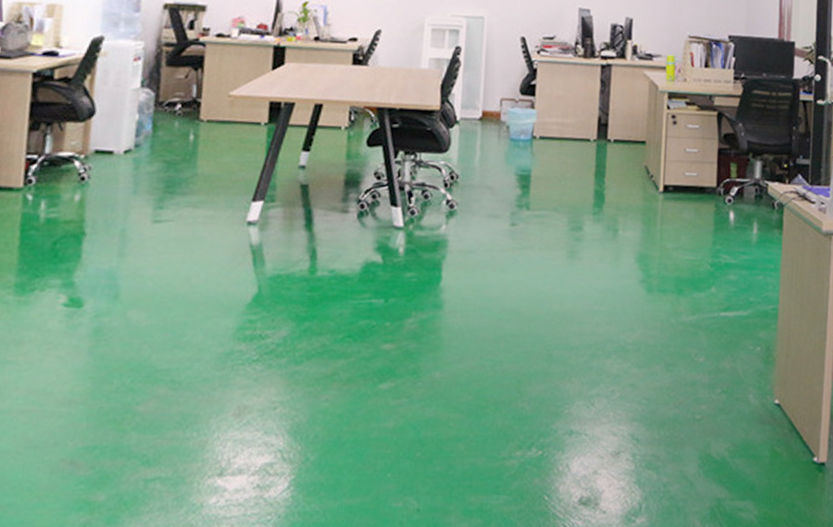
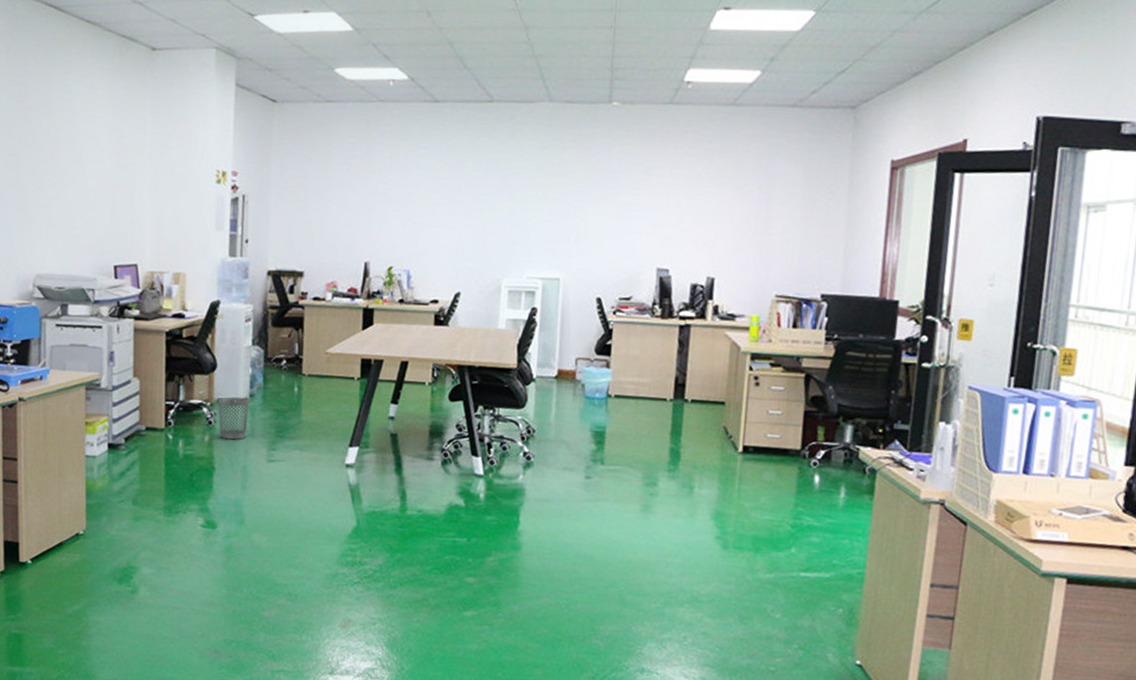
wastebasket: none [93,147,134,198] -> present [217,396,249,440]

